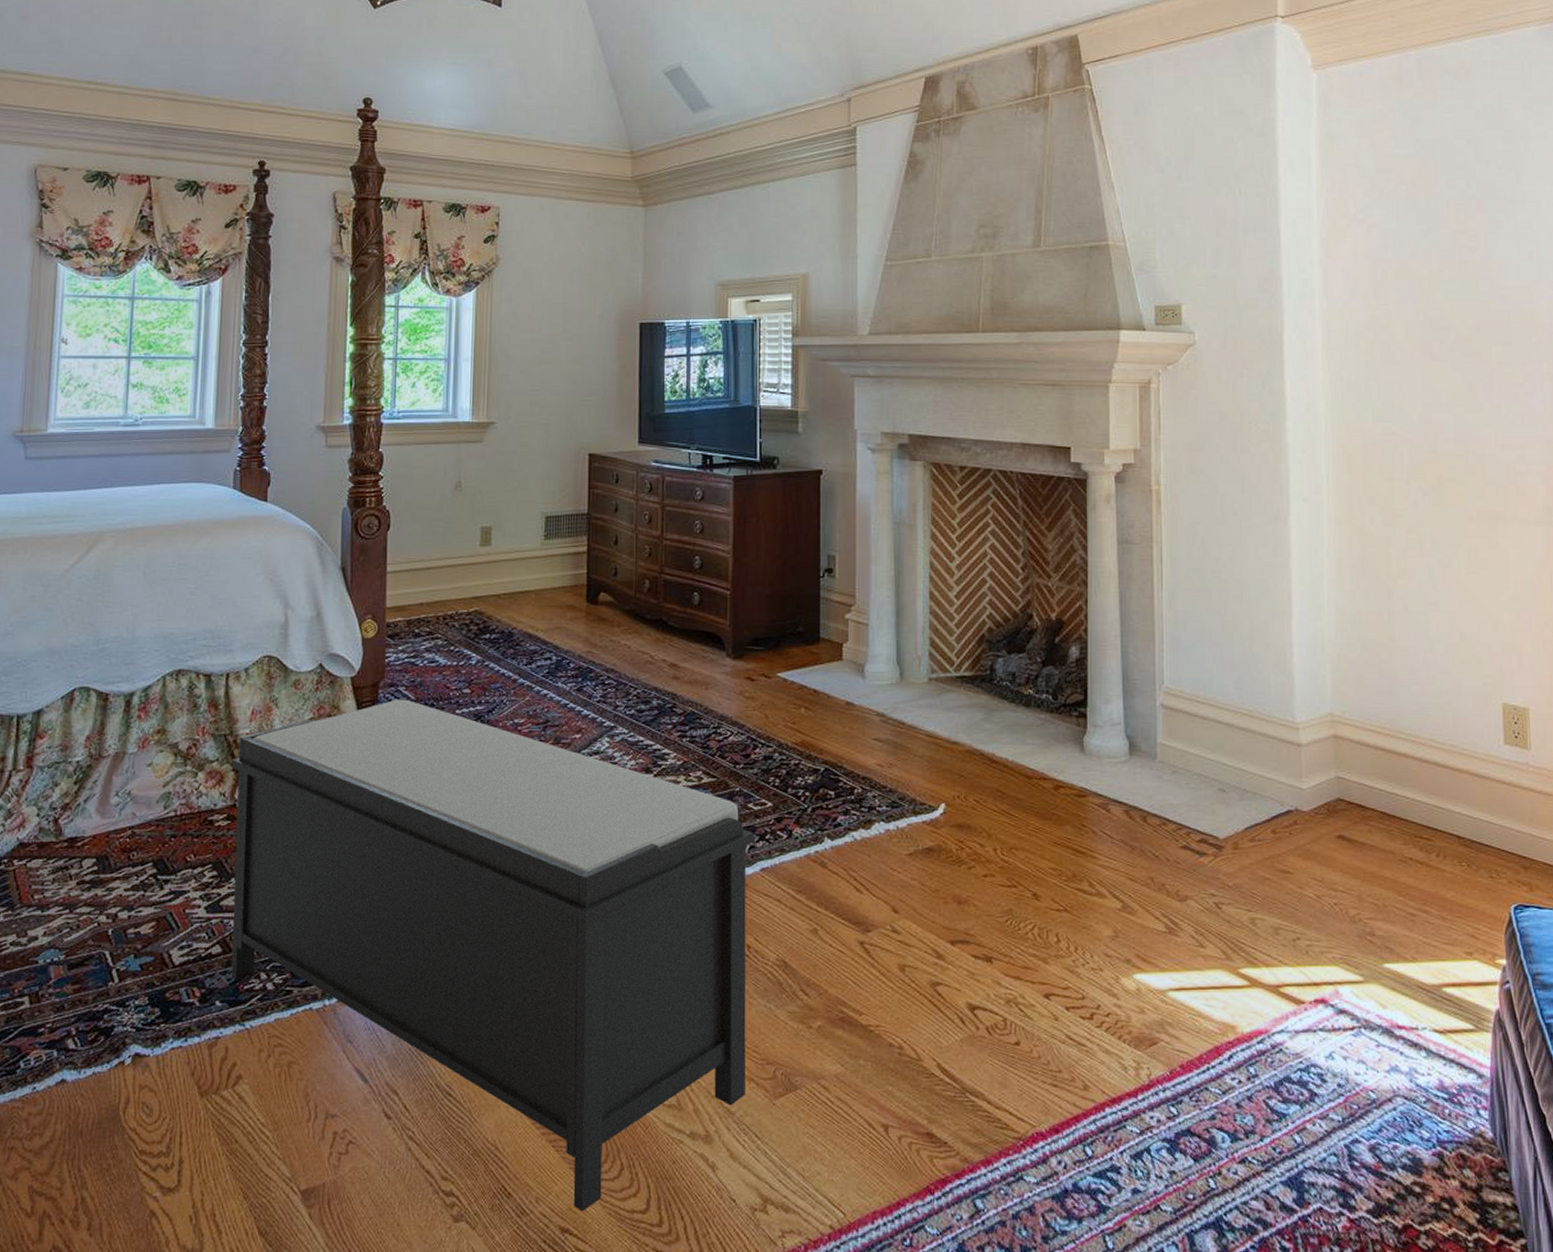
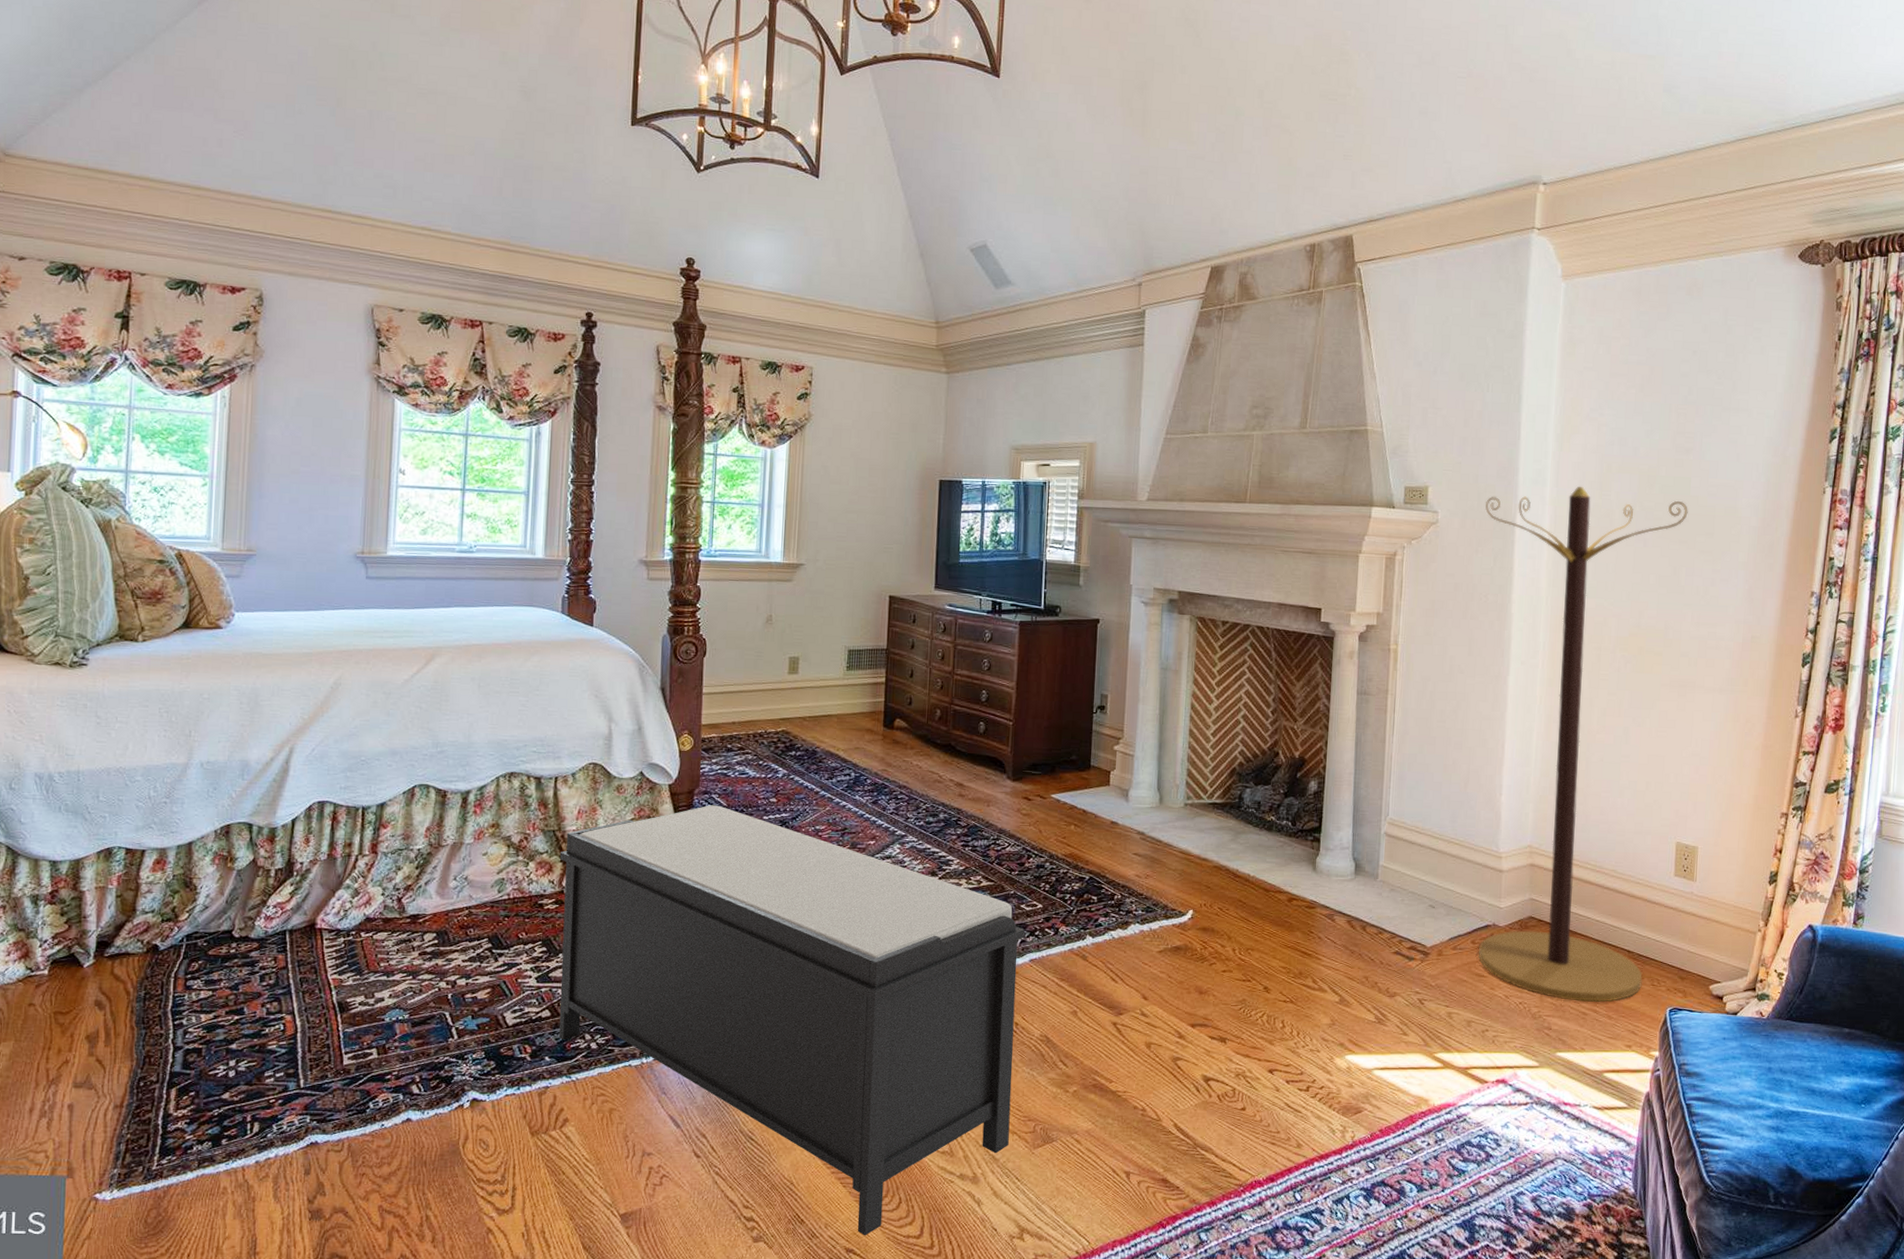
coat rack: none [1248,296,1479,900] -> present [1479,486,1688,1002]

